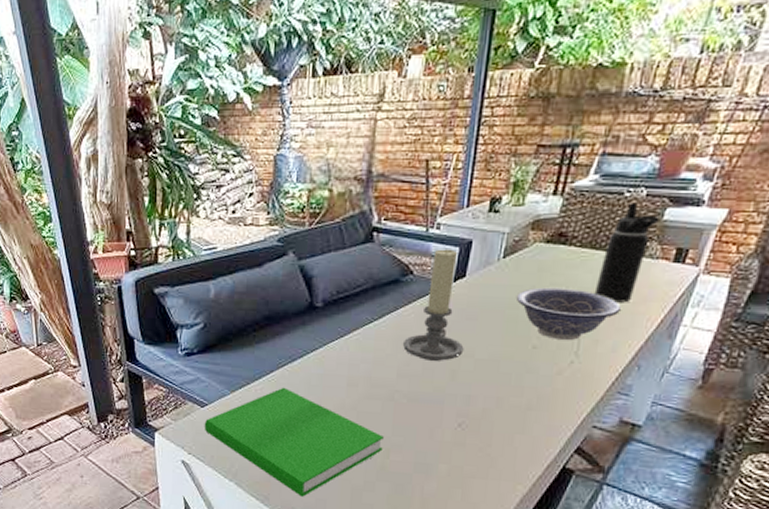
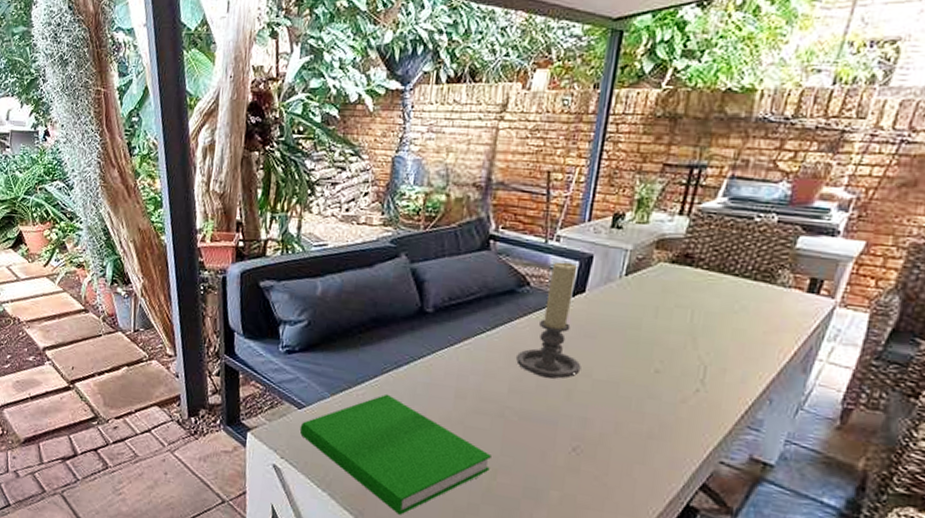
decorative bowl: present [515,287,621,340] -> none [637,308,751,367]
water bottle: present [594,203,660,303] -> none [722,228,792,332]

